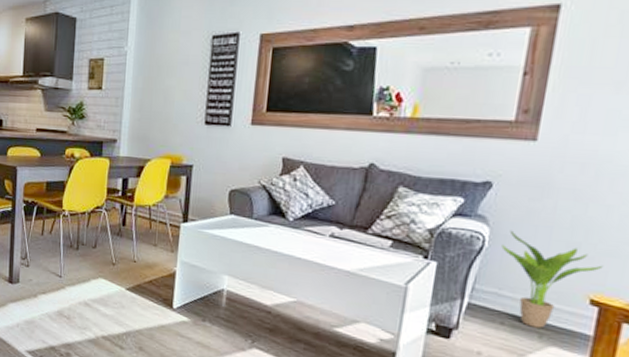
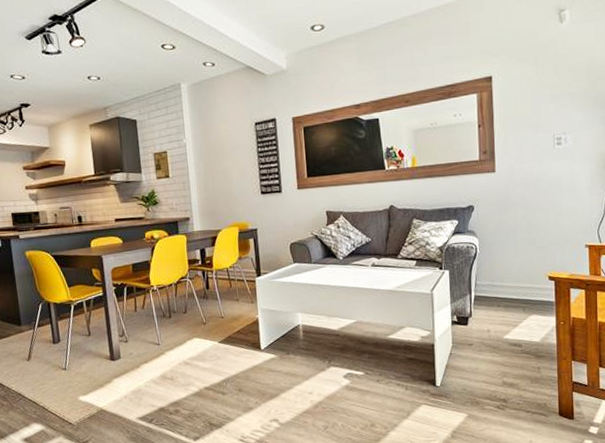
potted plant: present [501,230,604,328] -> none [488,238,552,304]

